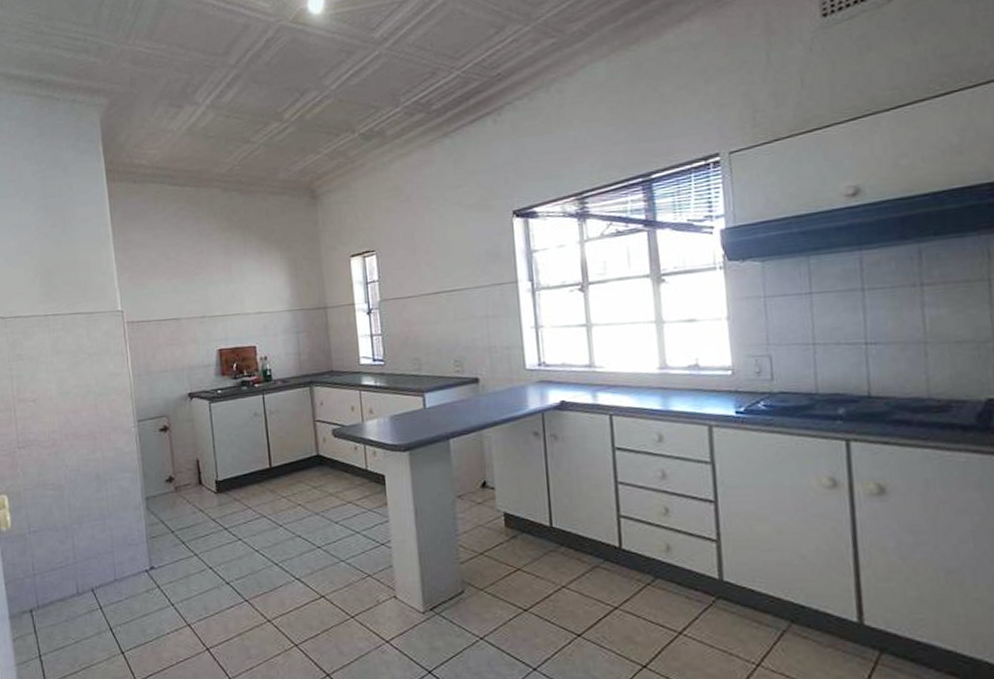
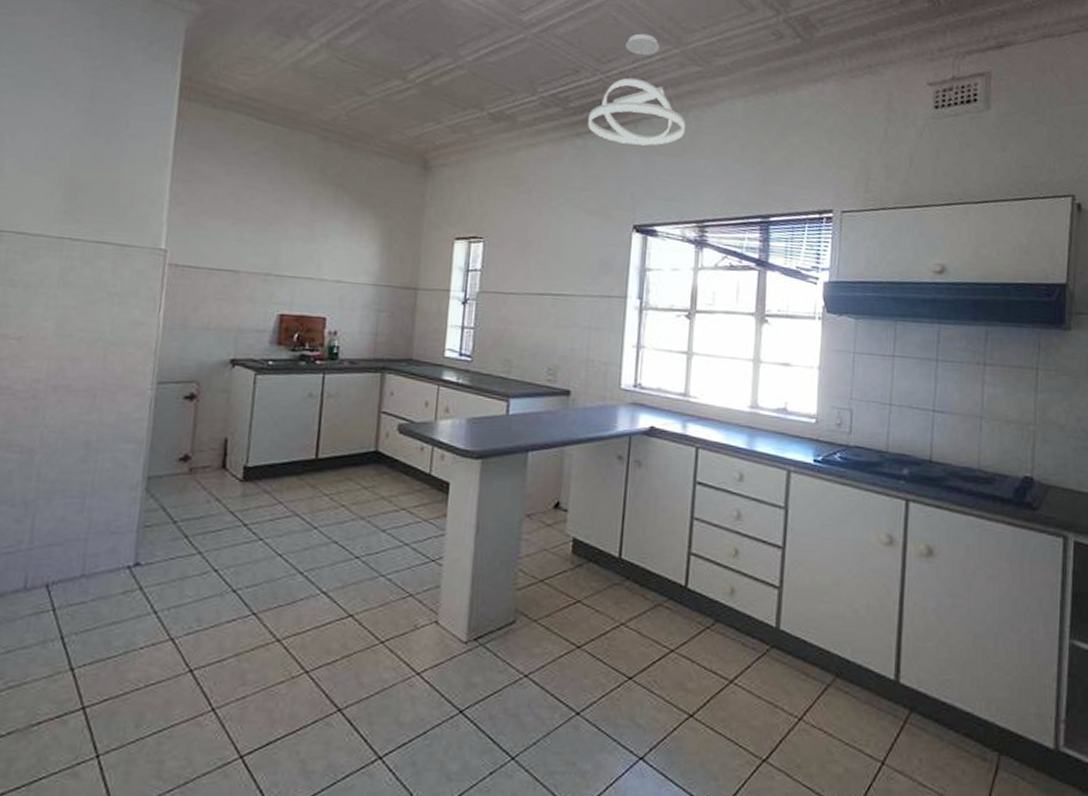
pendant light: none [452,18,550,134] -> present [588,33,686,146]

